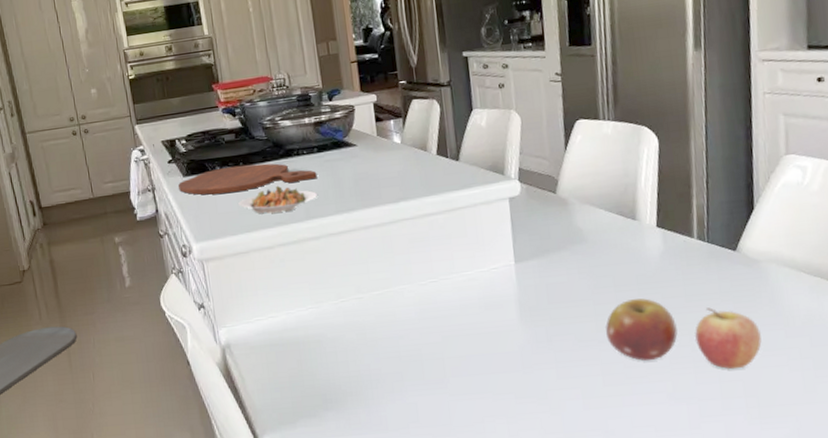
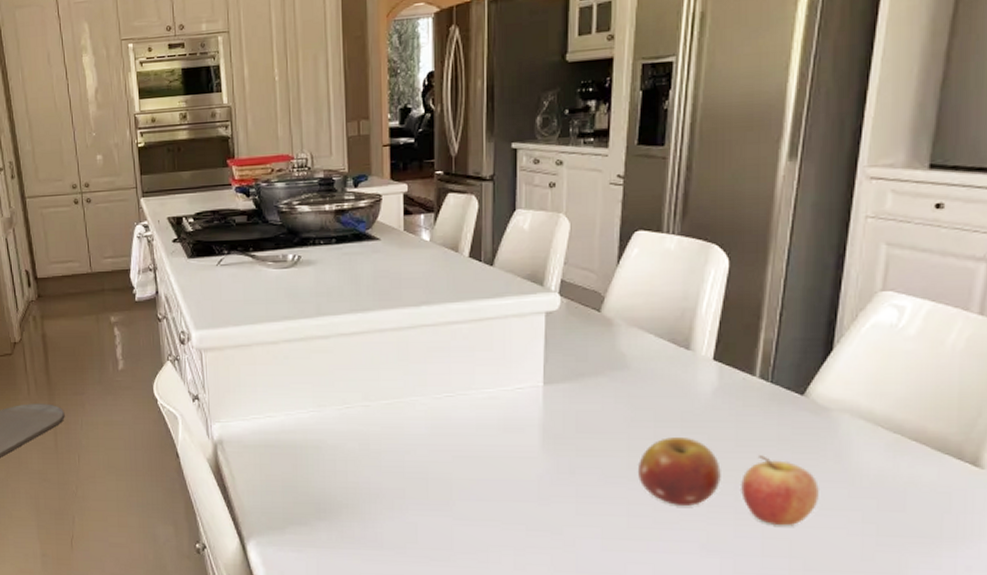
cutting board: present [178,163,318,195] -> none [182,250,333,281]
salad: present [238,185,318,214] -> none [244,276,332,306]

